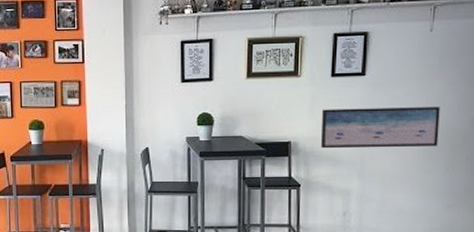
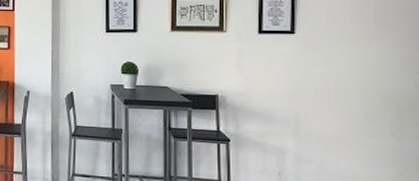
wall art: present [321,107,440,149] -> none [251,65,381,109]

